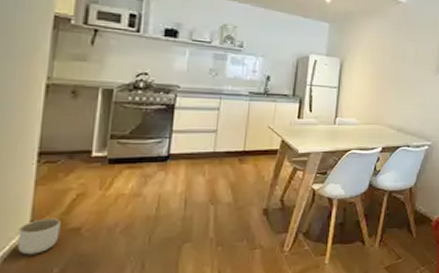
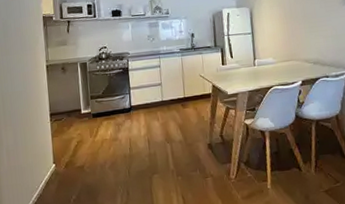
planter: present [17,218,61,255] -> none [48,159,72,187]

